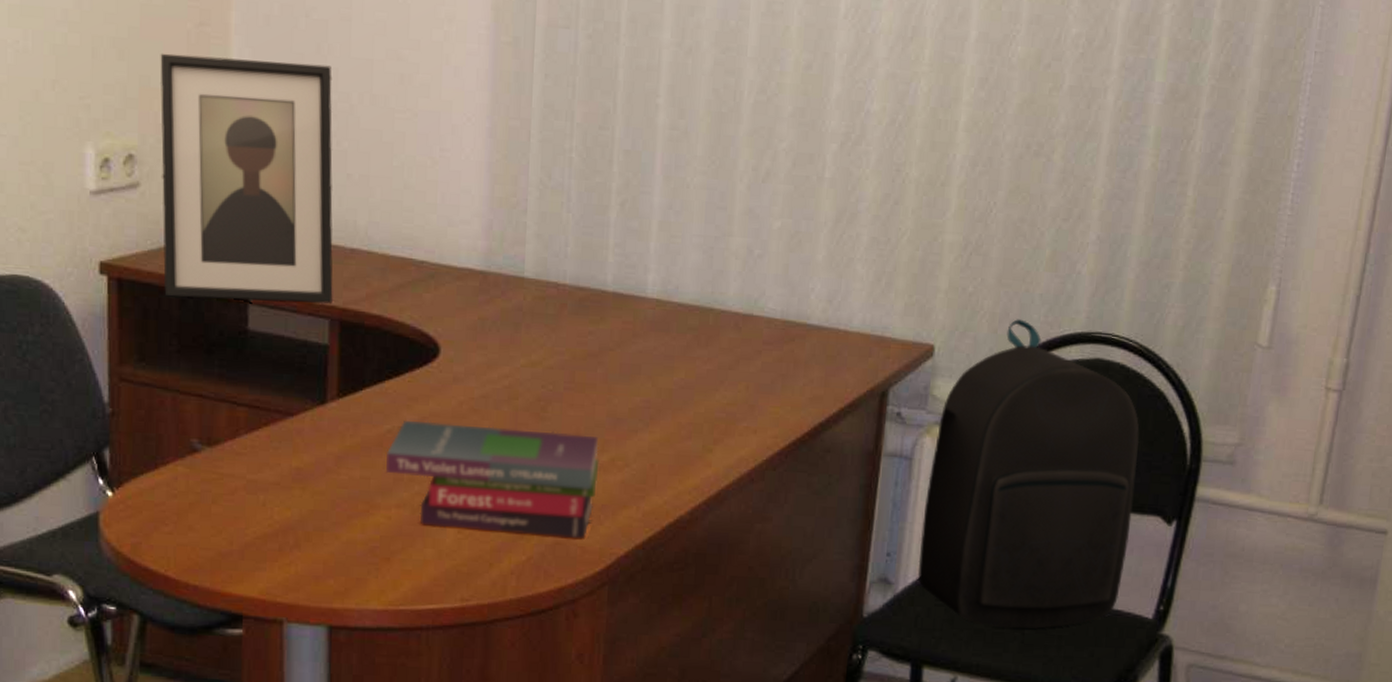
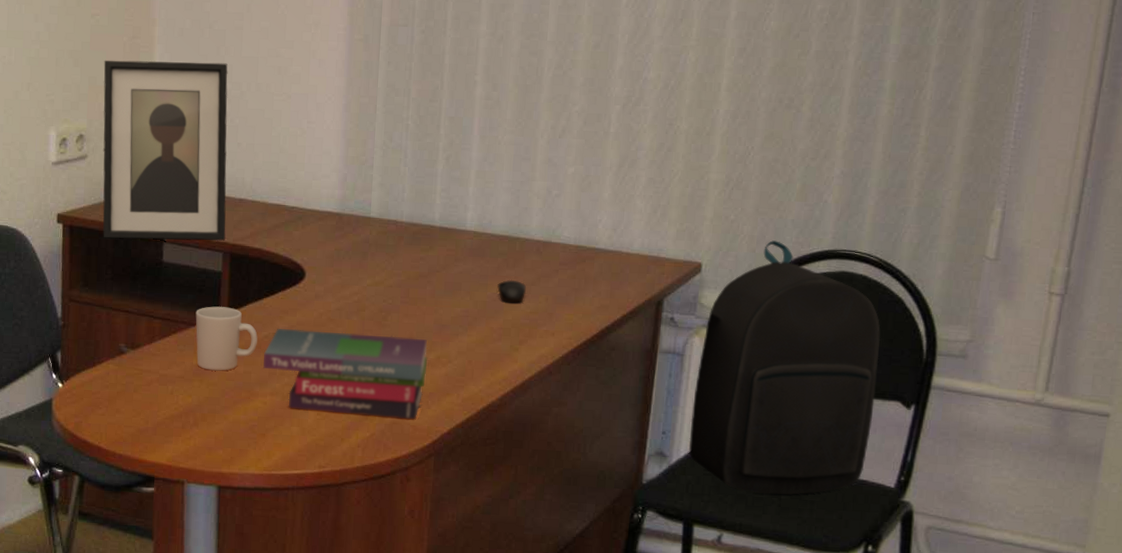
mug: none [294,390,378,476] -> present [195,306,258,371]
computer mouse: none [686,361,723,392] -> present [497,279,527,303]

